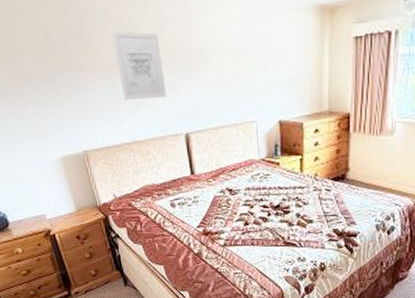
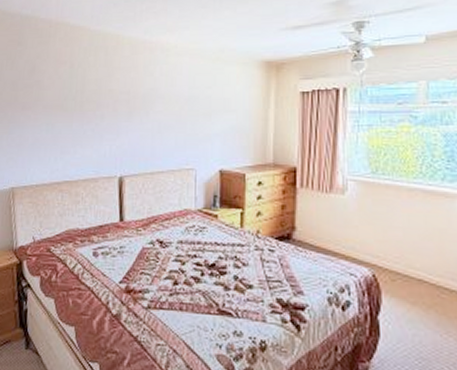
wall art: present [112,30,167,100] -> none [60,74,106,139]

